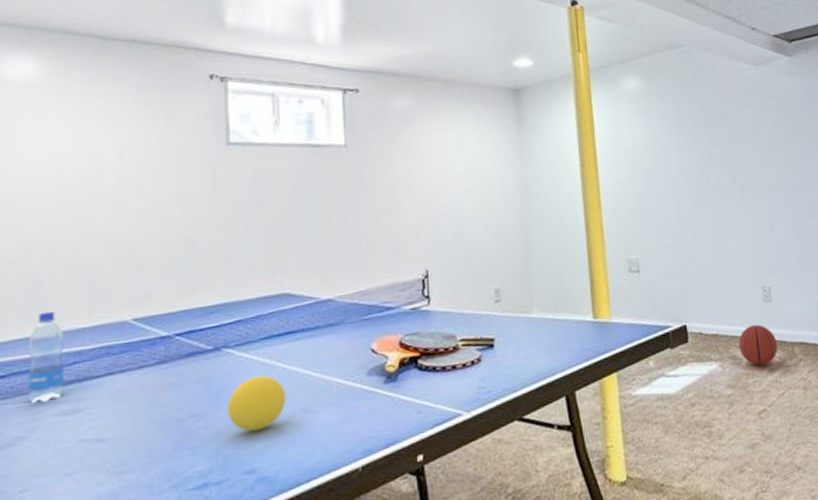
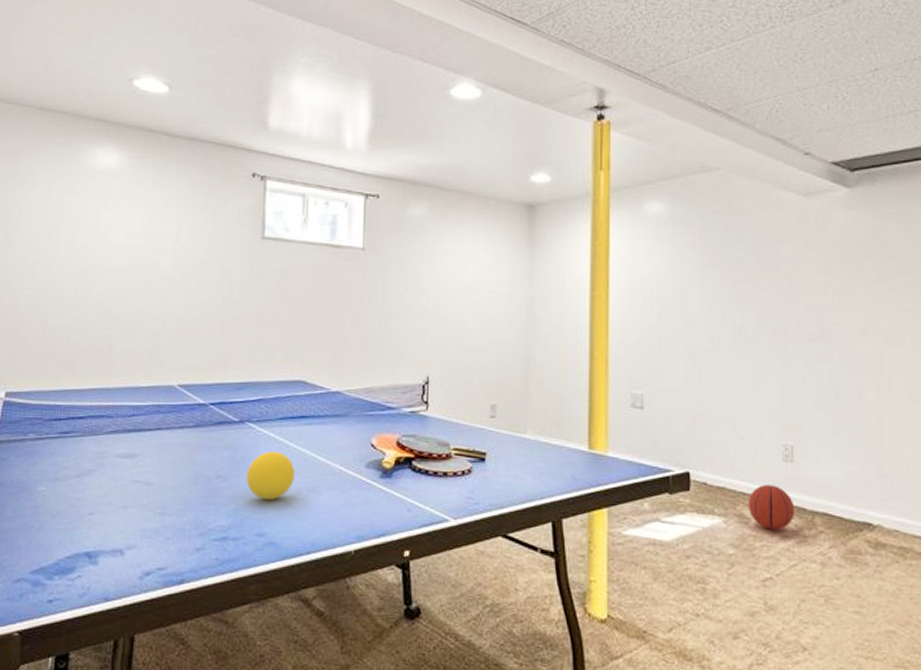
bottle: present [27,311,65,404] -> none [99,368,127,445]

